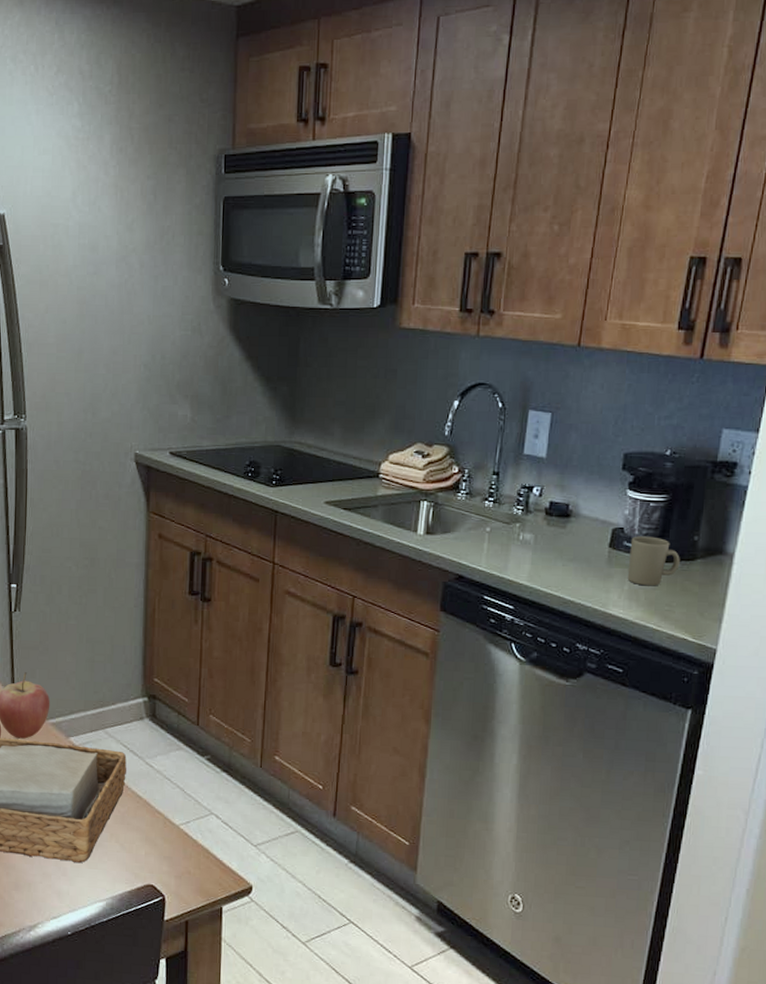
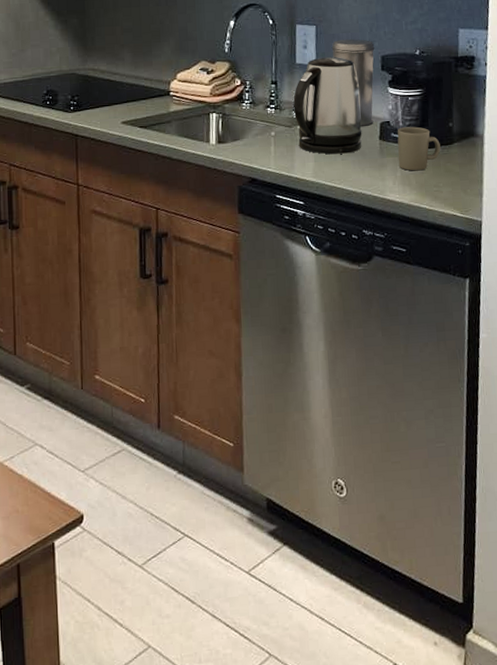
kettle: none [514,449,594,559] -> present [293,56,362,155]
canister: none [566,431,618,532] -> present [331,39,375,127]

